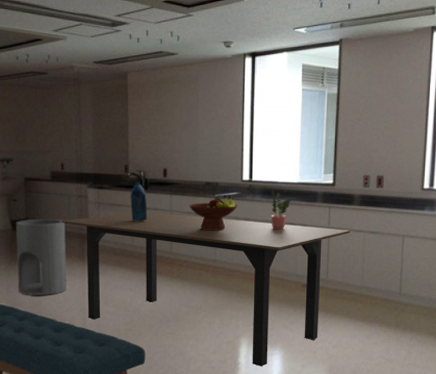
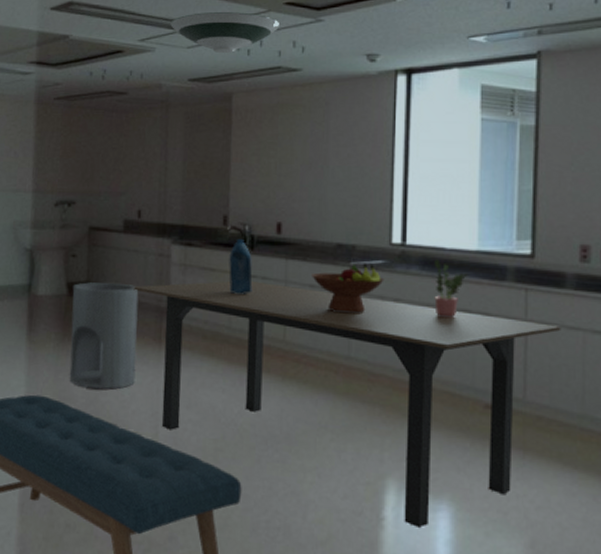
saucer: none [77,8,161,42] -> present [170,12,280,54]

